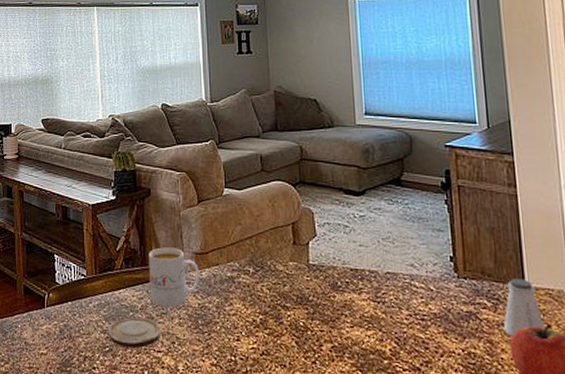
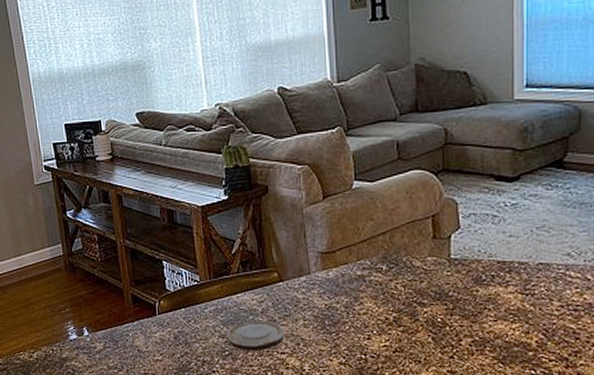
mug: present [148,247,200,308] -> none [268,248,326,310]

